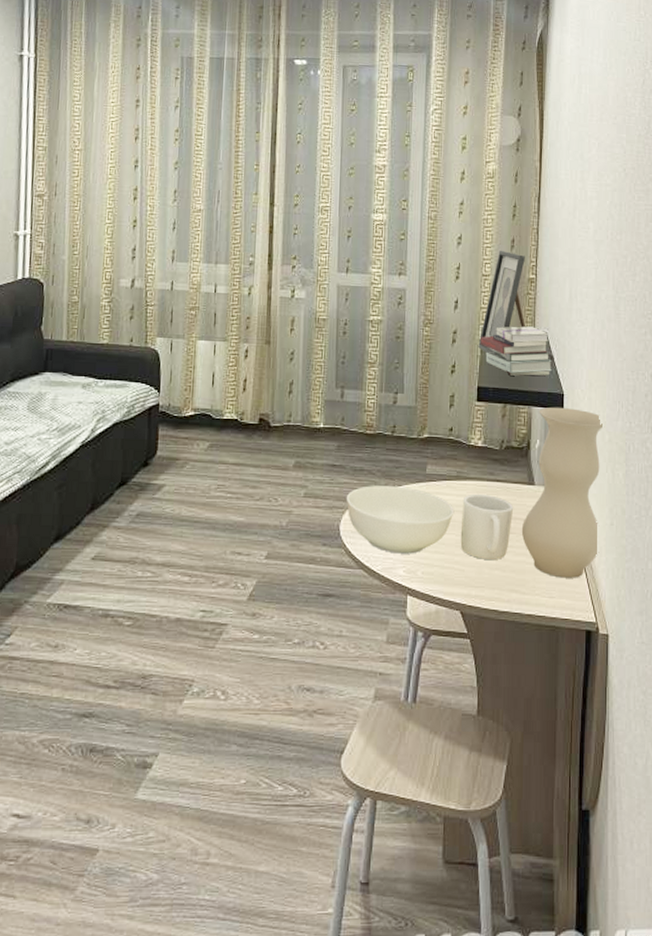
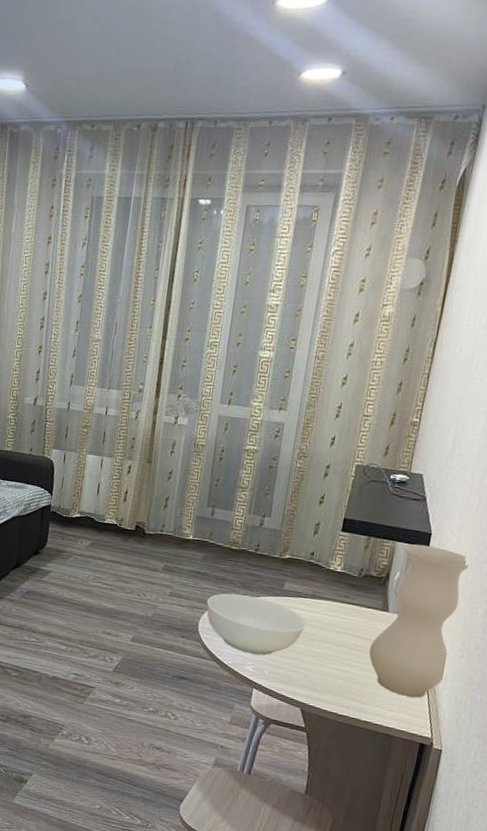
mug: present [460,493,514,559] -> none [308,612,365,671]
picture frame: present [478,250,525,353] -> none [349,392,411,489]
books: present [479,326,552,376] -> none [352,465,424,515]

